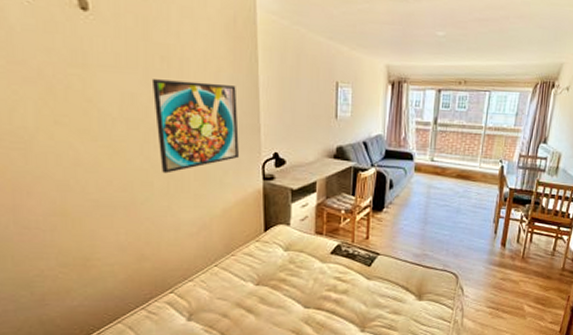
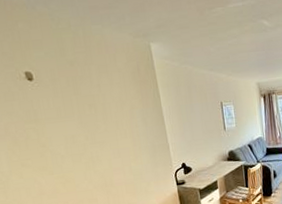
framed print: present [151,79,239,174] -> none [85,118,156,191]

